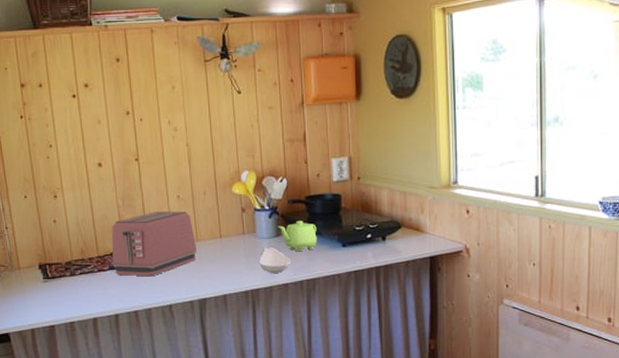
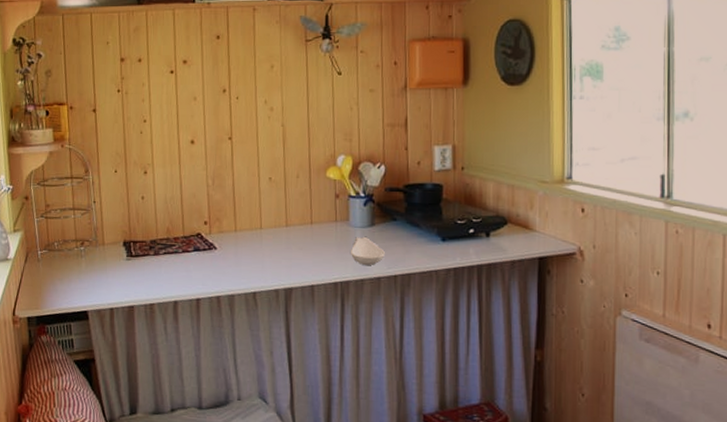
toaster: present [111,211,198,276] -> none [197,193,287,260]
teapot: present [278,220,317,252] -> none [373,210,415,244]

